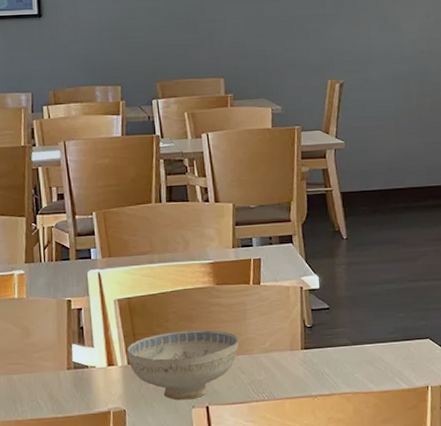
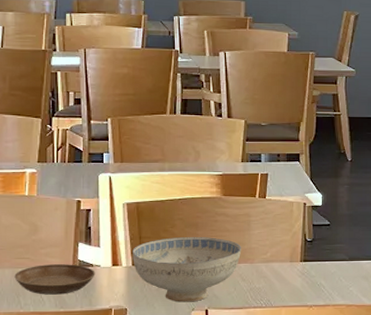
saucer: none [9,367,91,401] -> present [14,264,96,295]

